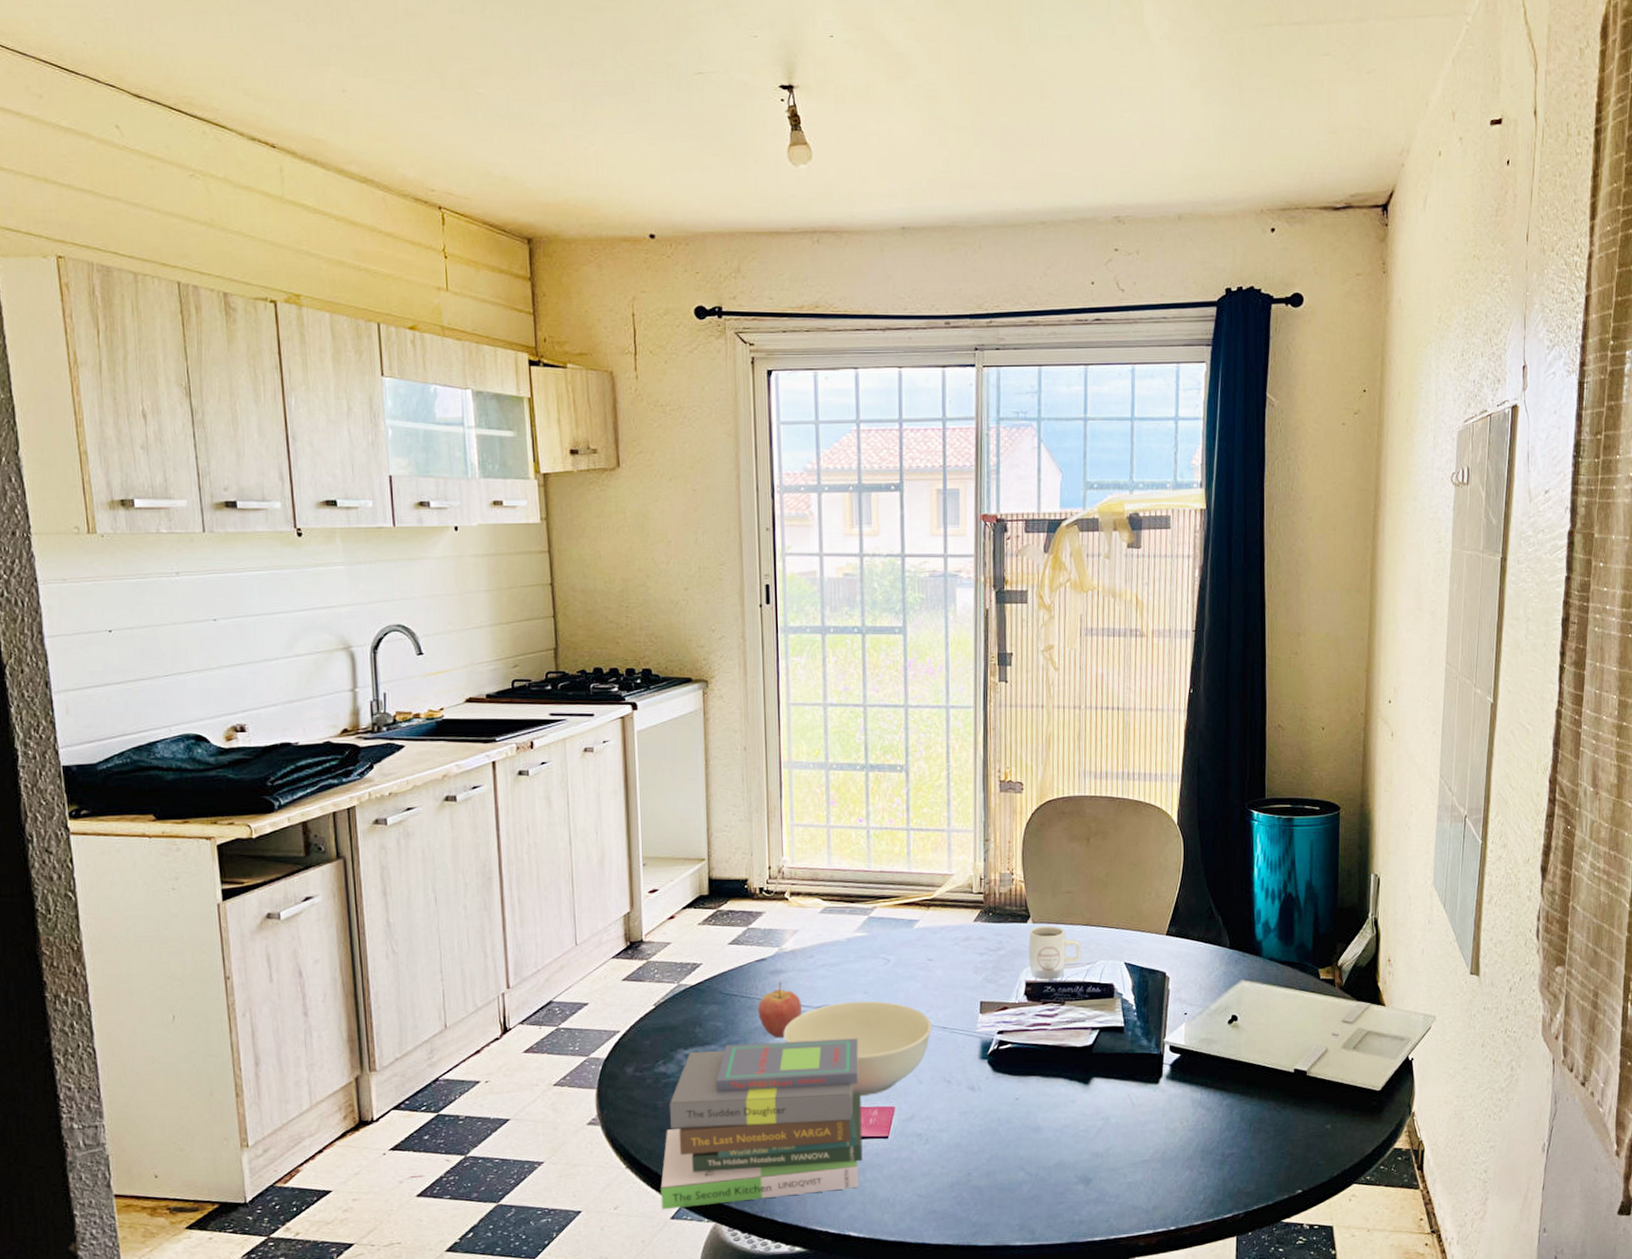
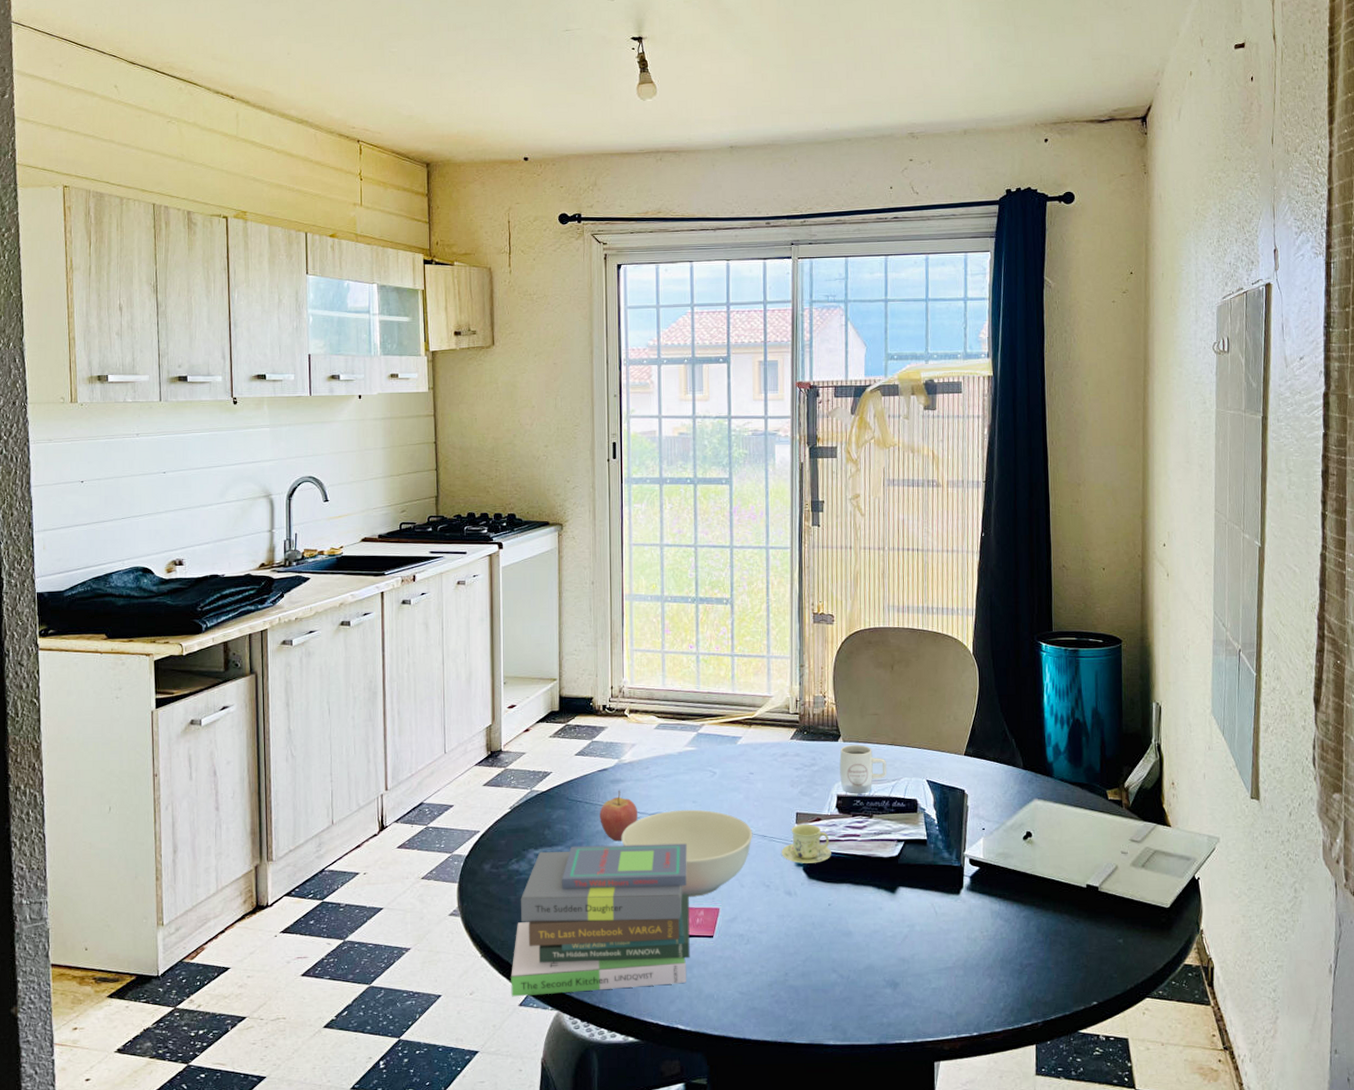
cup and saucer: none [964,1013,1019,1056] -> present [781,824,831,864]

